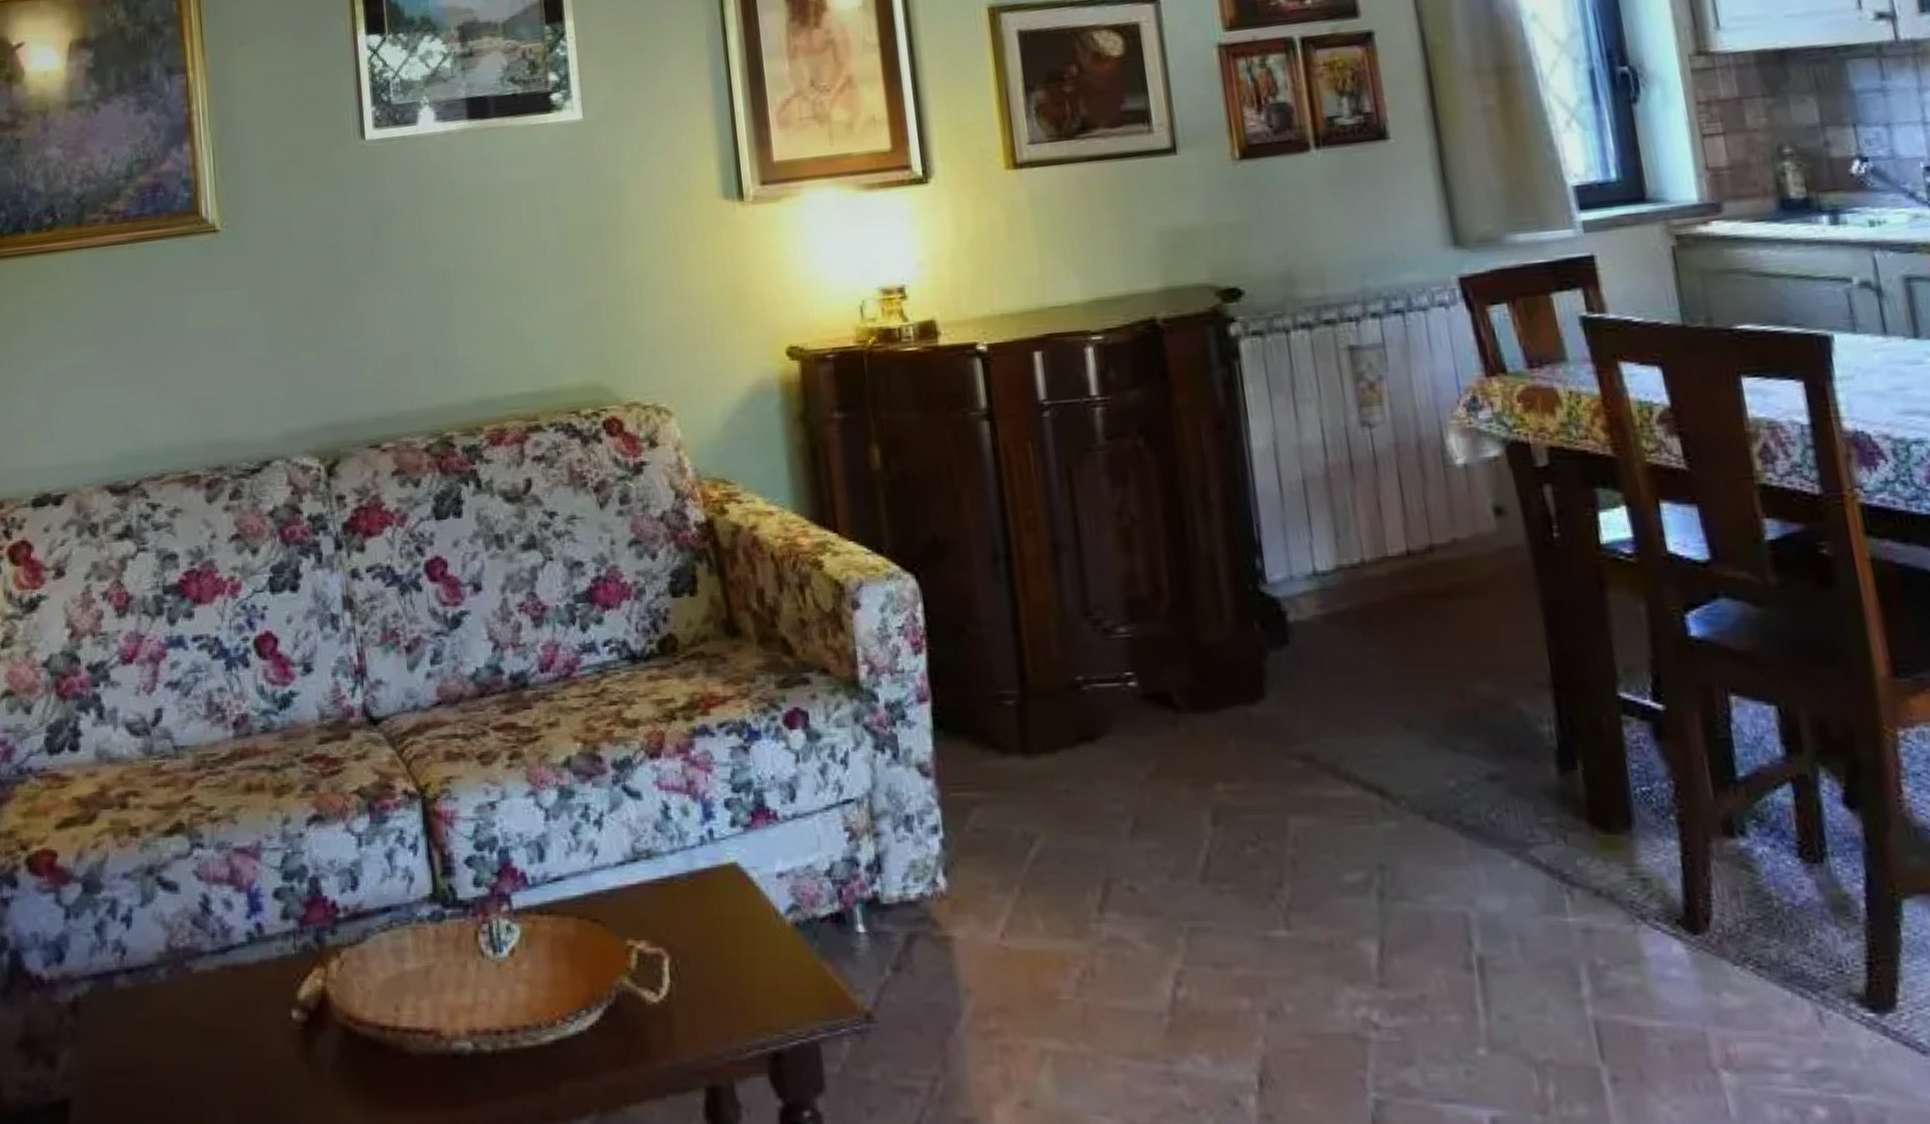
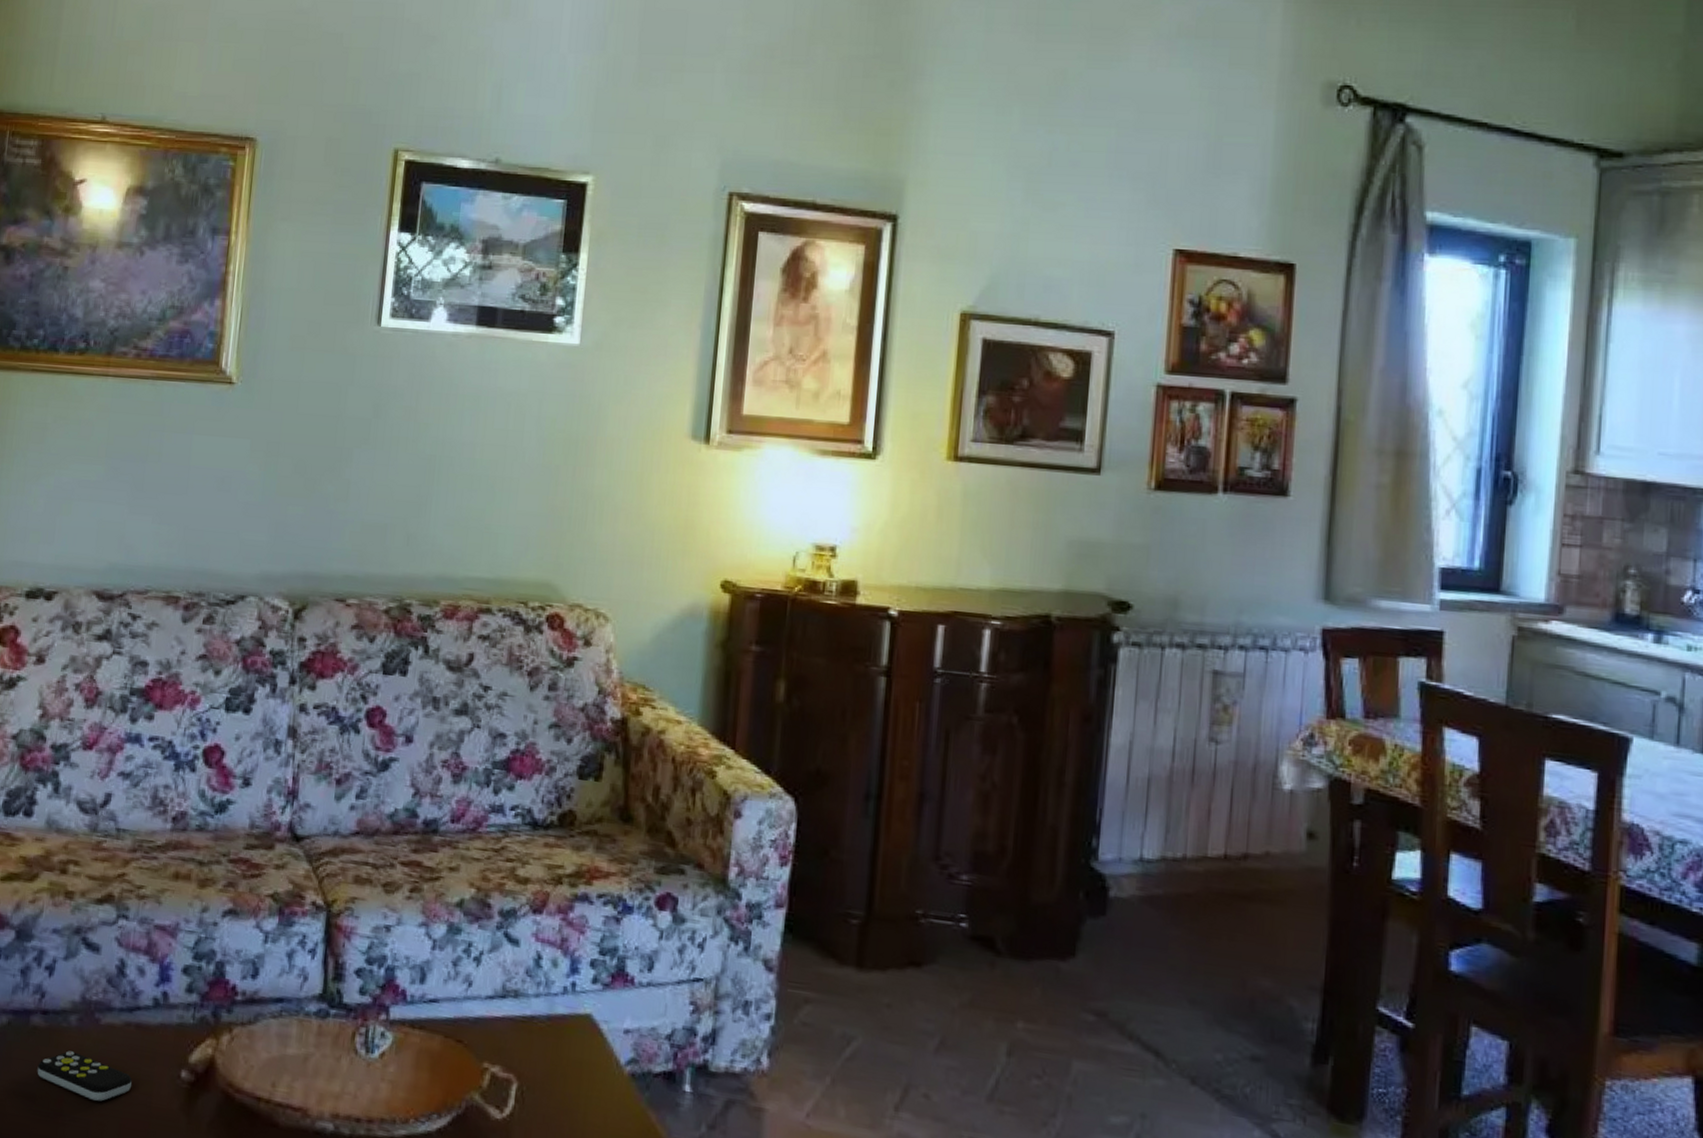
remote control: none [131,1010,239,1063] -> present [37,1050,132,1101]

